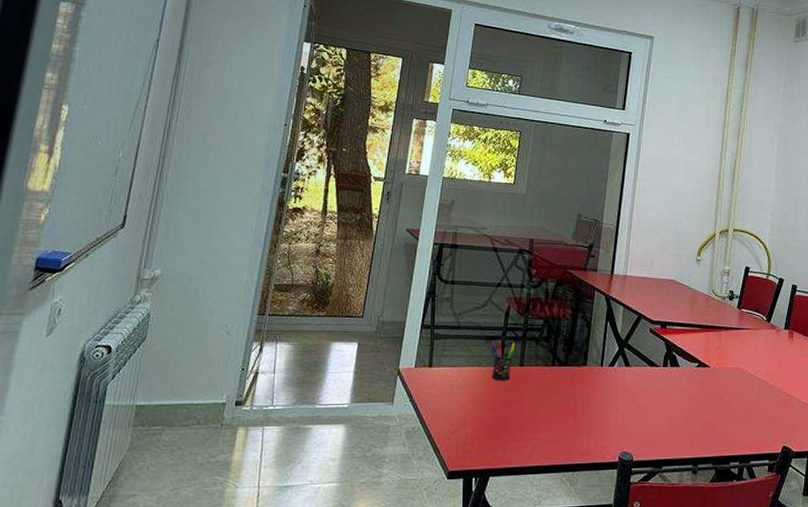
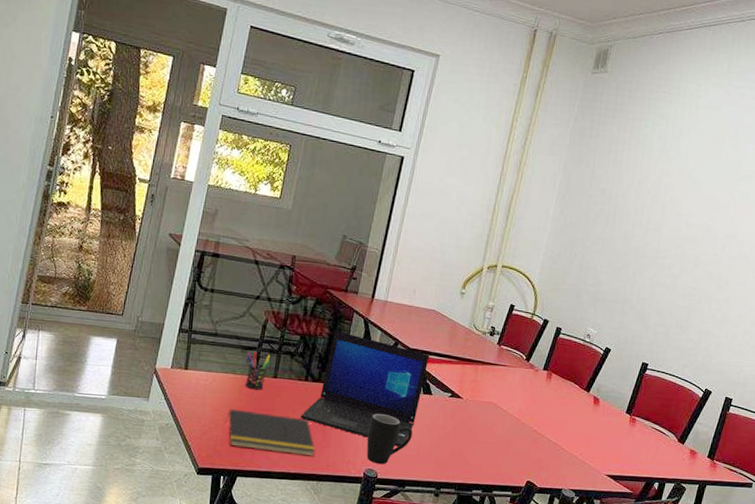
notepad: none [473,403,568,446] -> present [224,408,315,457]
laptop: none [550,310,673,425] -> present [300,330,430,447]
mug: none [619,391,664,446] -> present [366,413,412,465]

